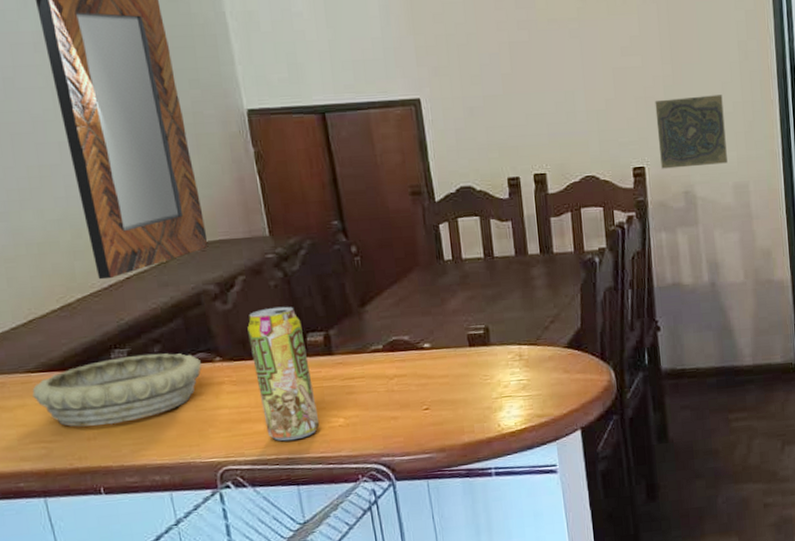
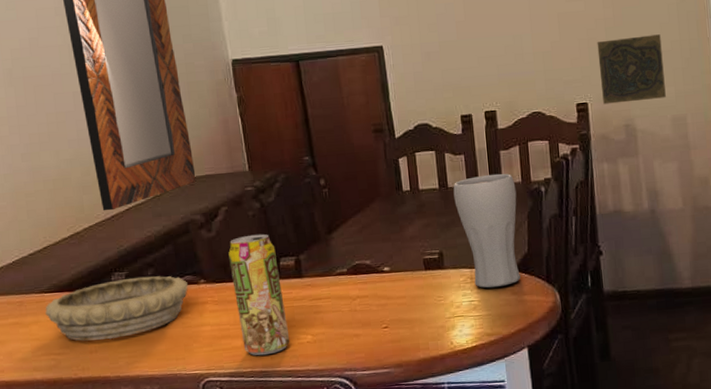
drinking glass: none [499,242,573,367] -> present [453,173,521,289]

